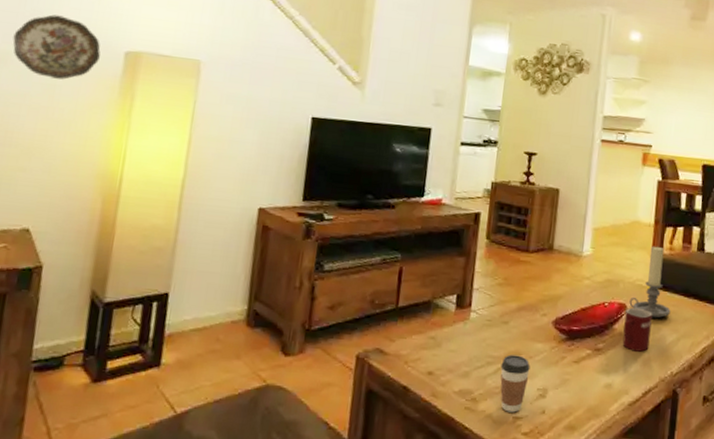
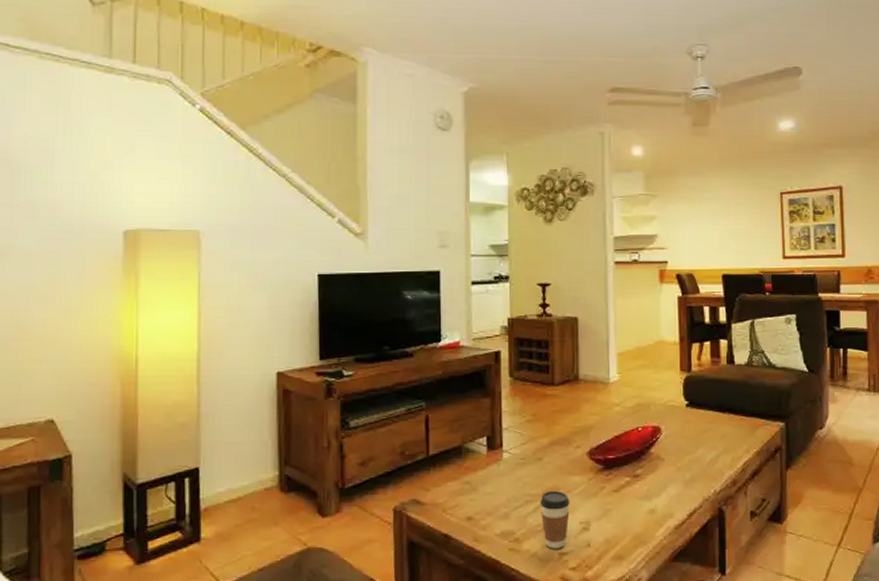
decorative plate: present [12,14,101,80] -> none [11,202,99,266]
mug: present [622,307,653,352] -> none [661,429,689,474]
candle holder: present [629,246,671,319] -> none [663,364,707,438]

